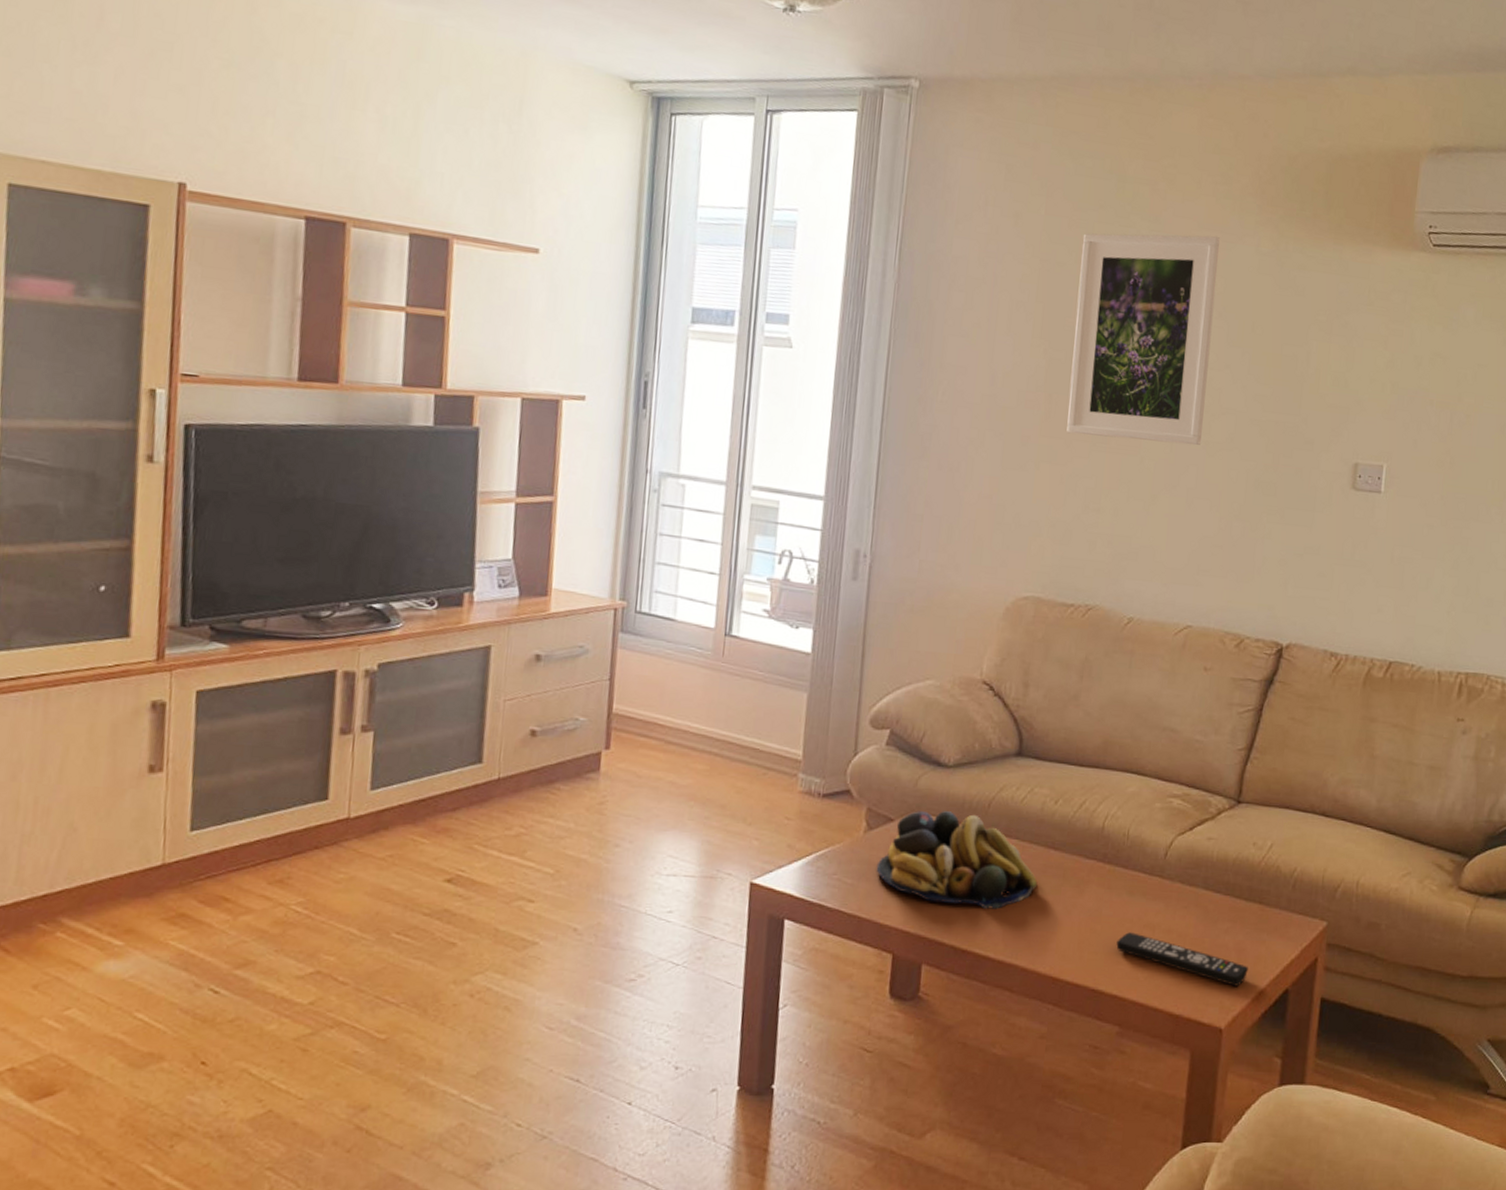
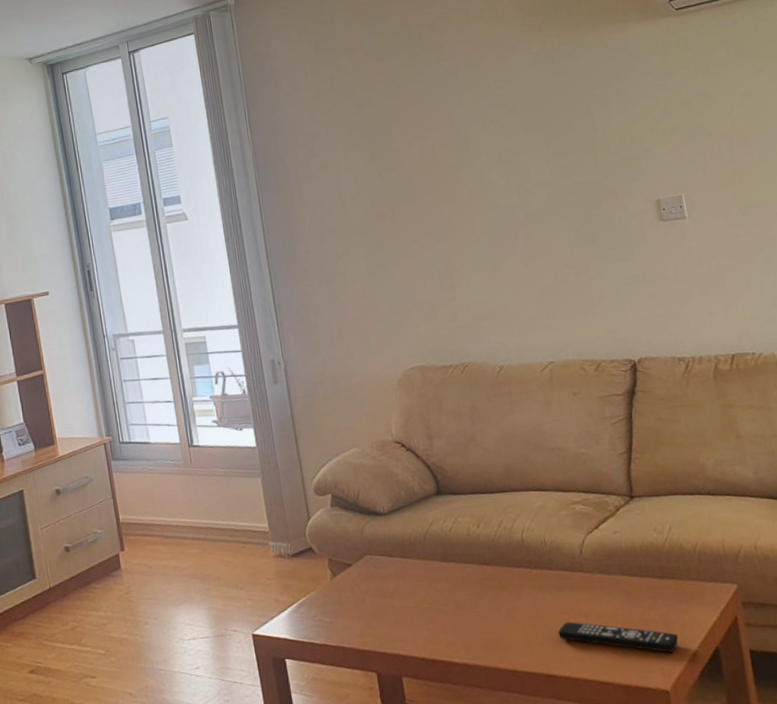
fruit bowl: present [876,811,1038,909] -> none [346,548,480,626]
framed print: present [1067,233,1220,446] -> none [386,50,523,233]

